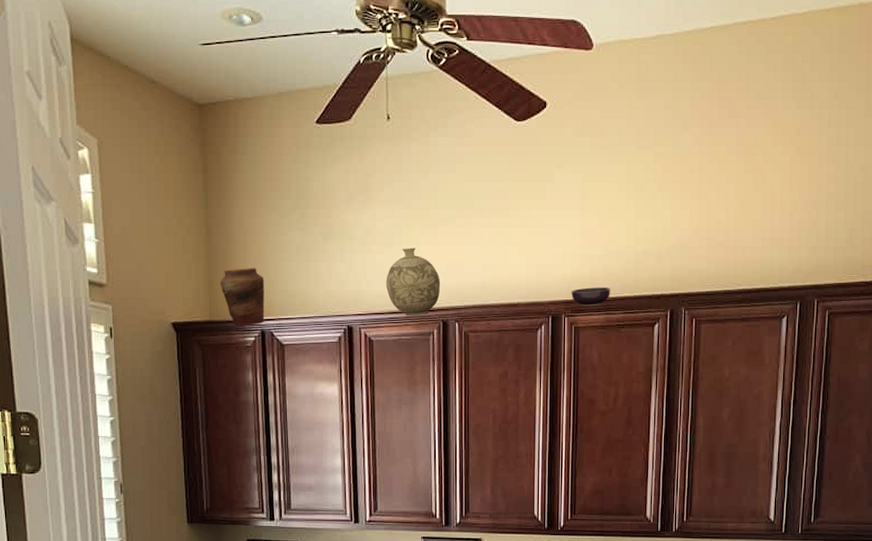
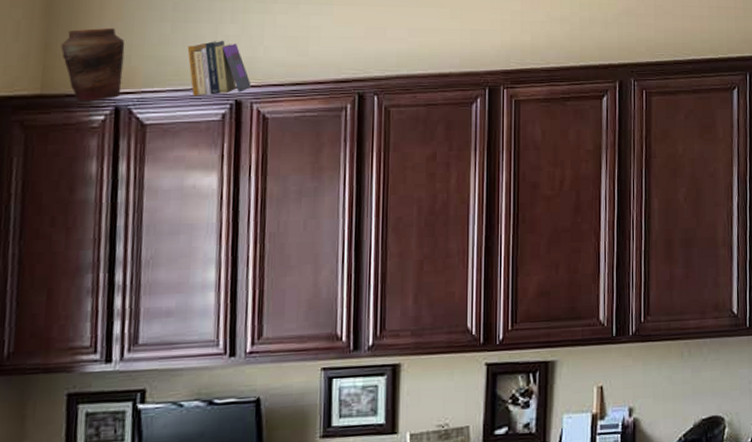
books: none [309,276,359,323] -> present [187,40,251,97]
decorative vase: present [385,247,441,317] -> none [288,8,357,89]
bowl: present [571,287,611,306] -> none [510,56,555,77]

